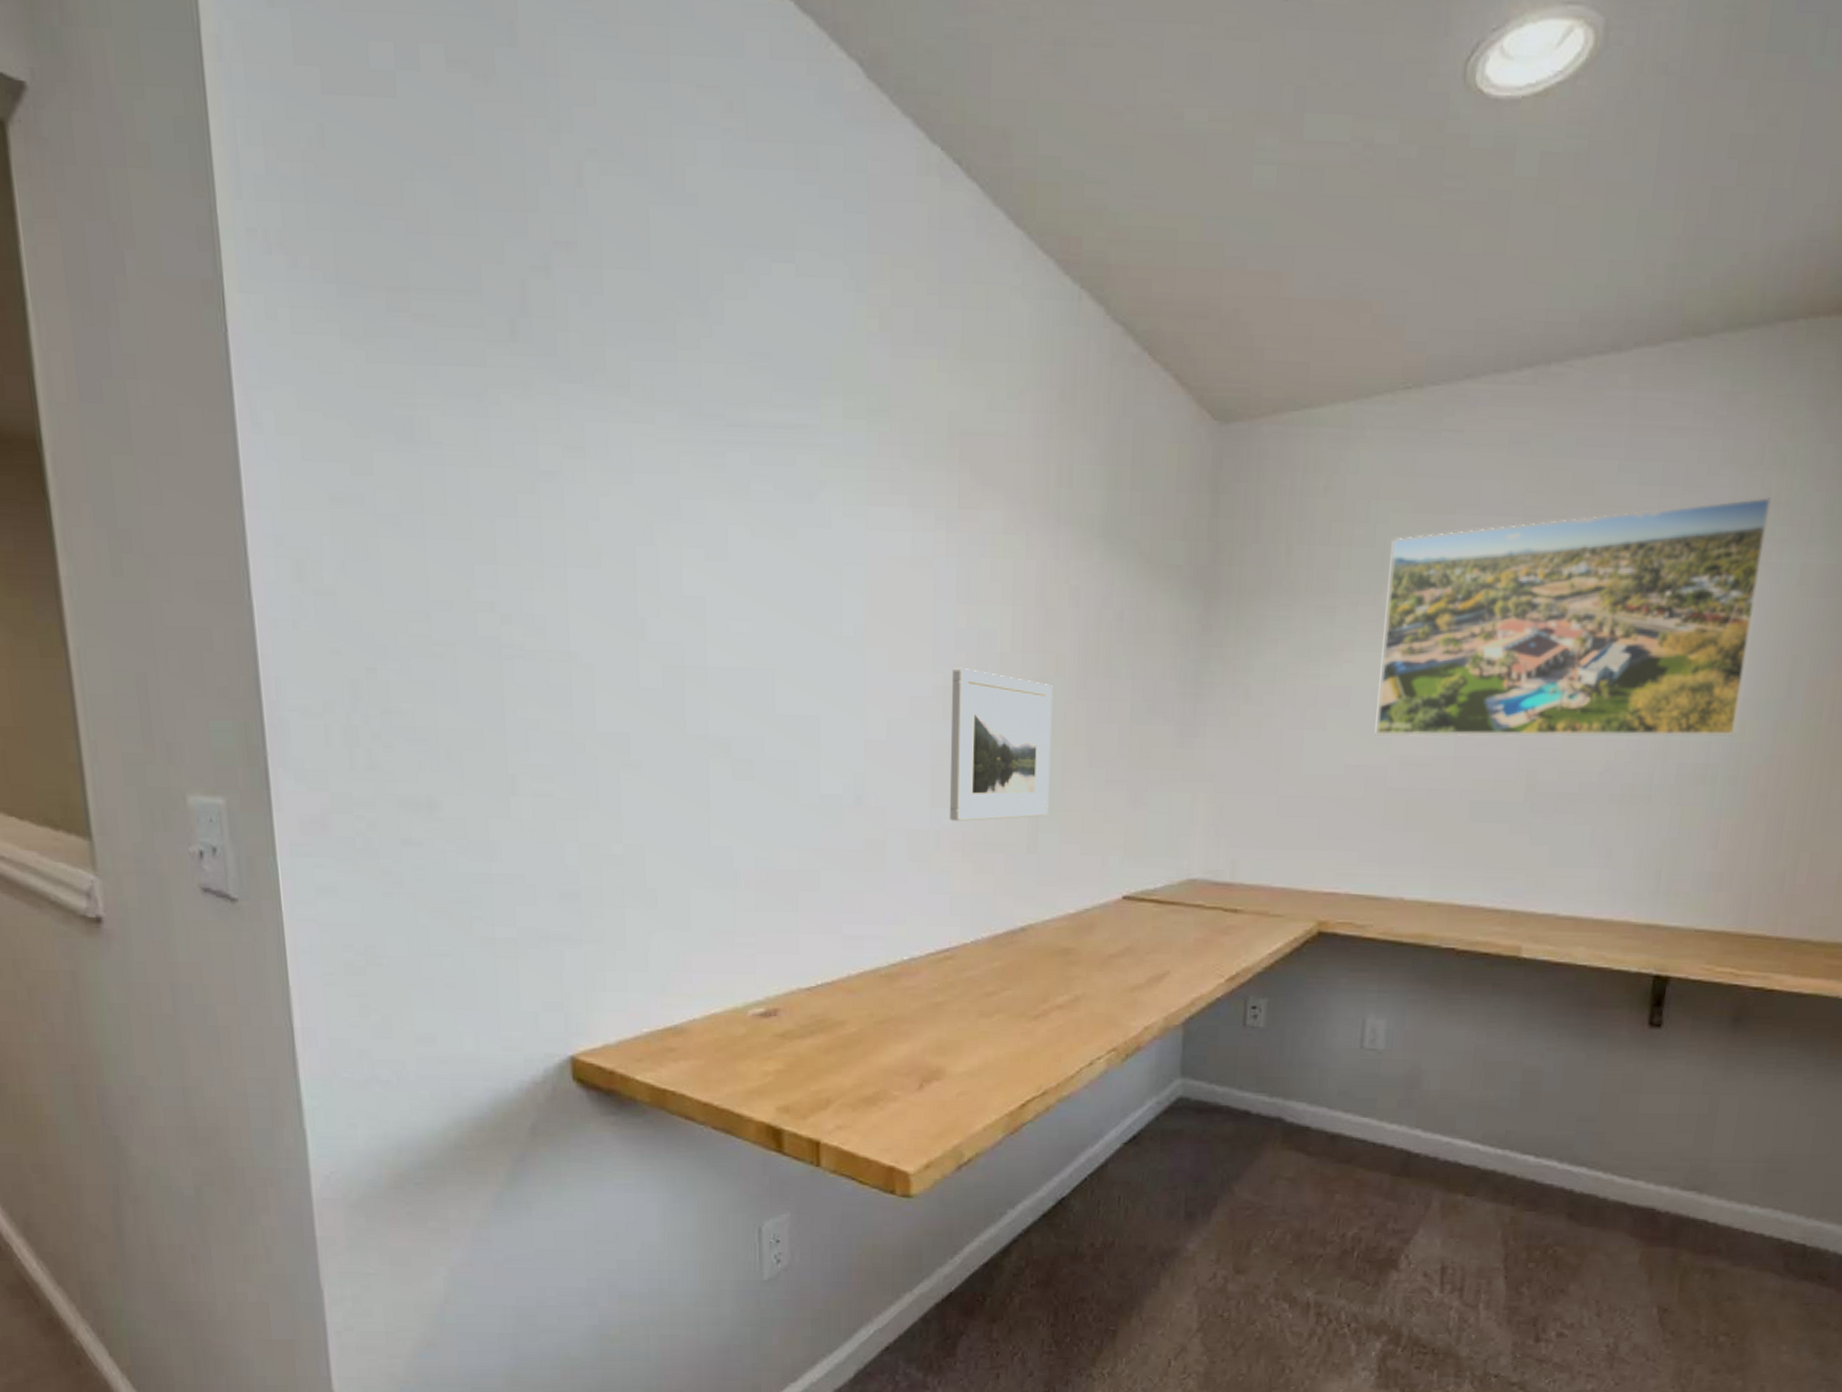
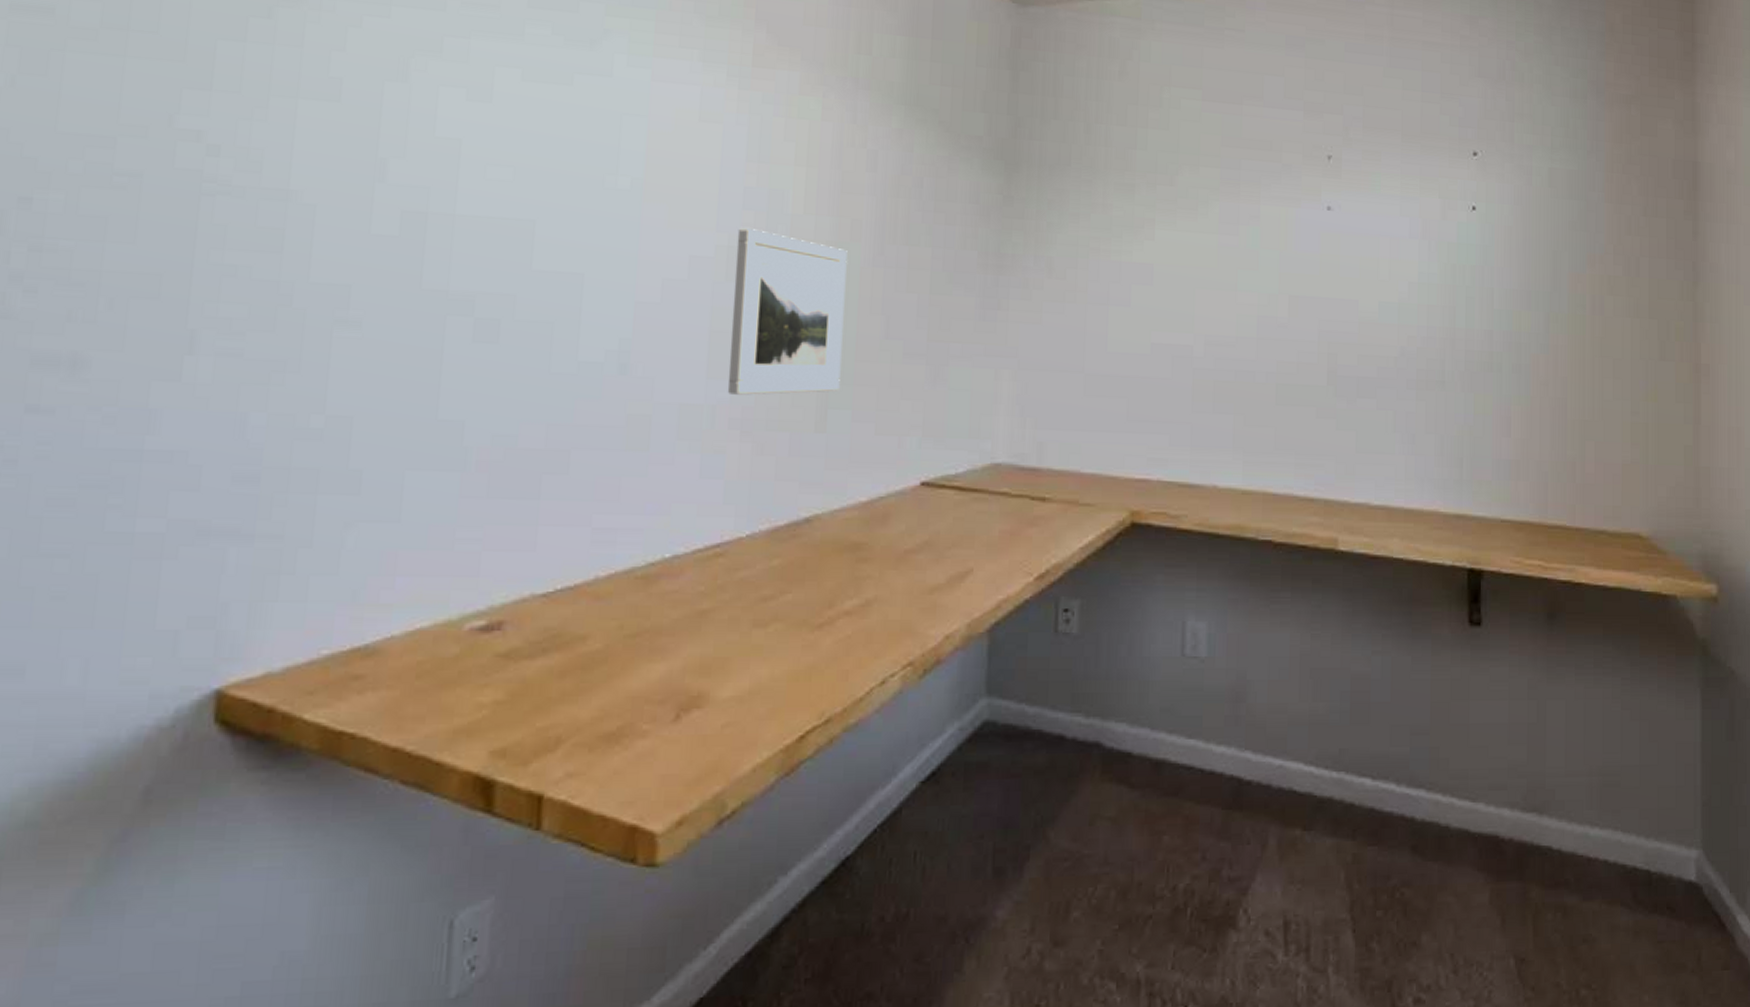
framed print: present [1375,497,1771,737] -> none [1179,108,1516,325]

